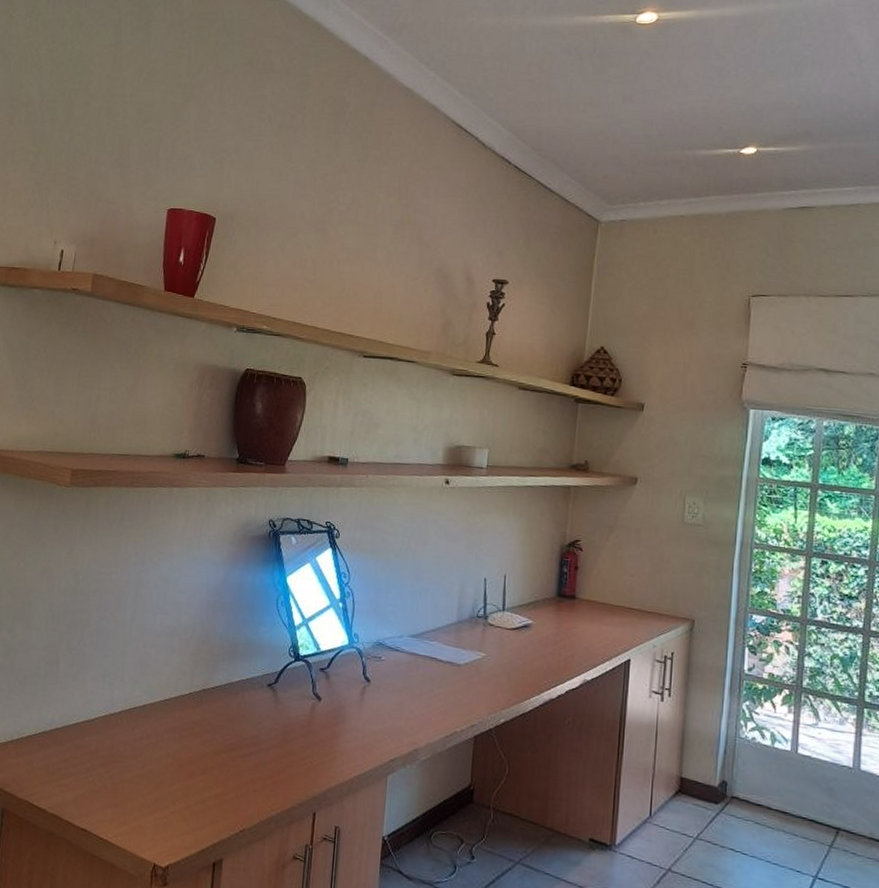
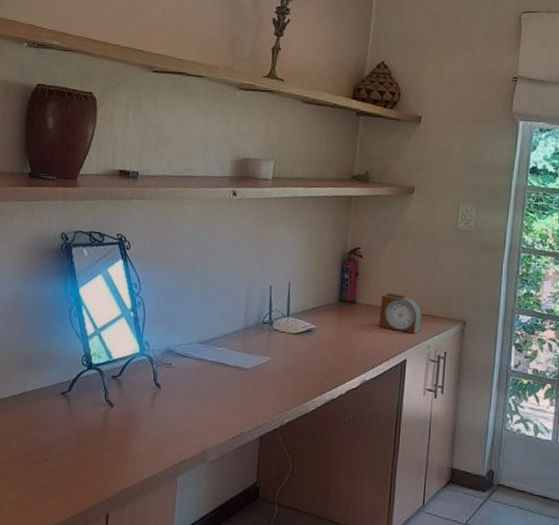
alarm clock: none [600,588,647,632] -> present [379,293,422,334]

